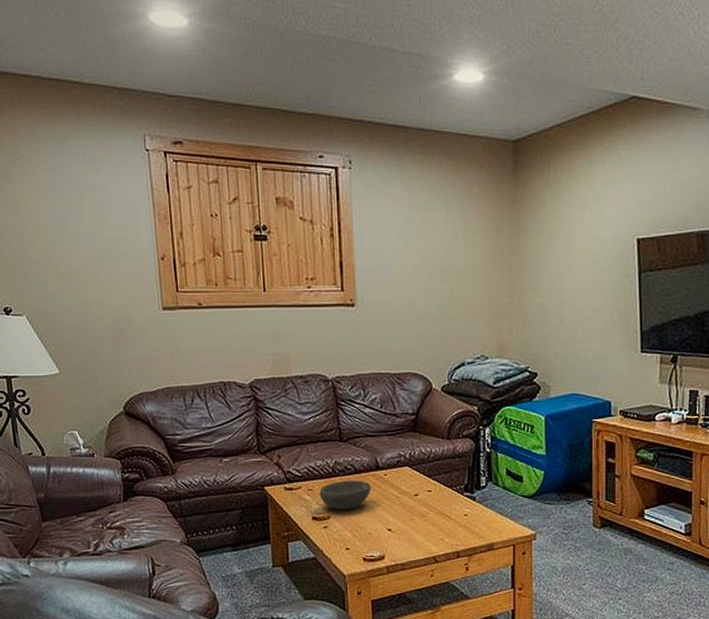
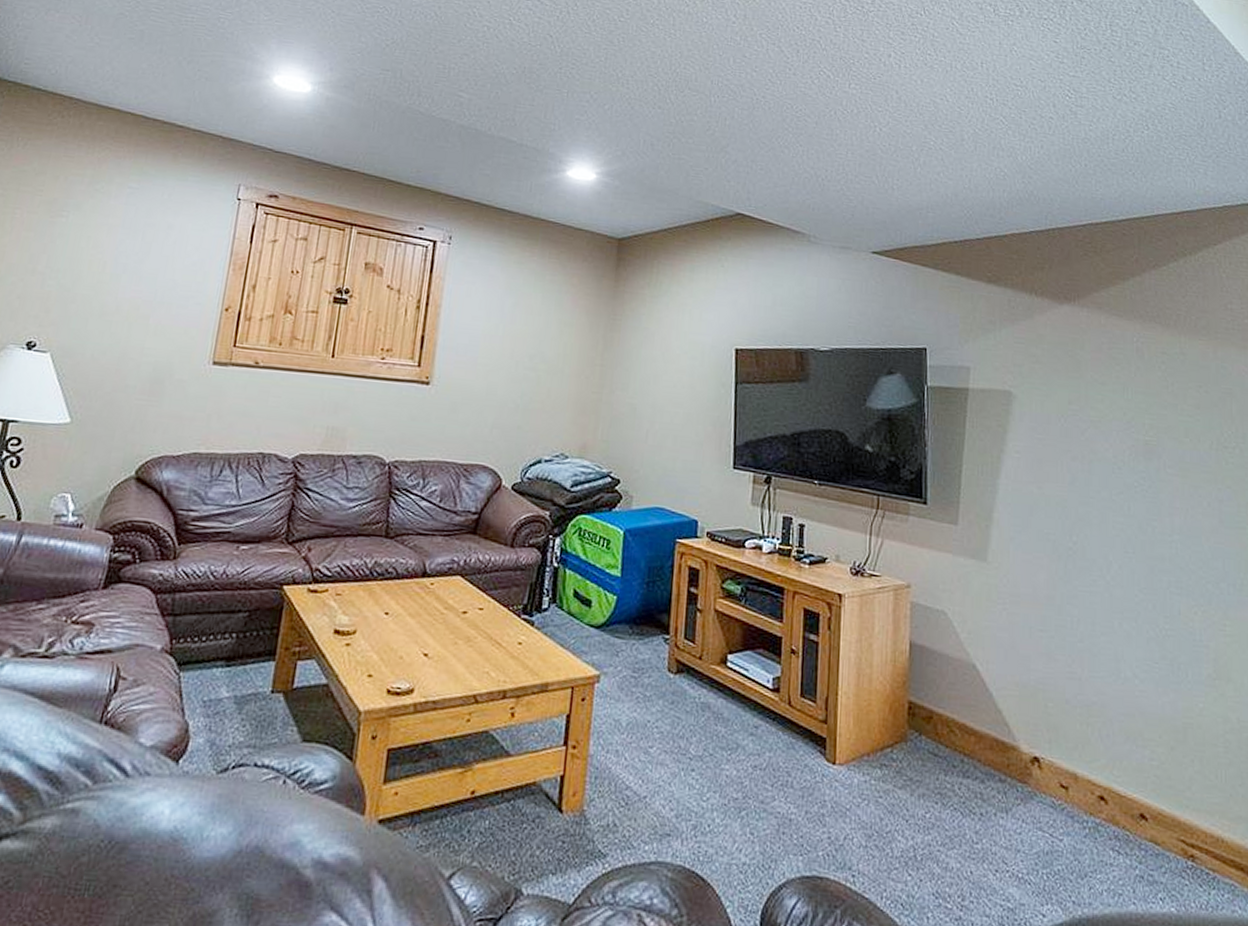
bowl: present [319,480,371,510] -> none [348,586,413,625]

